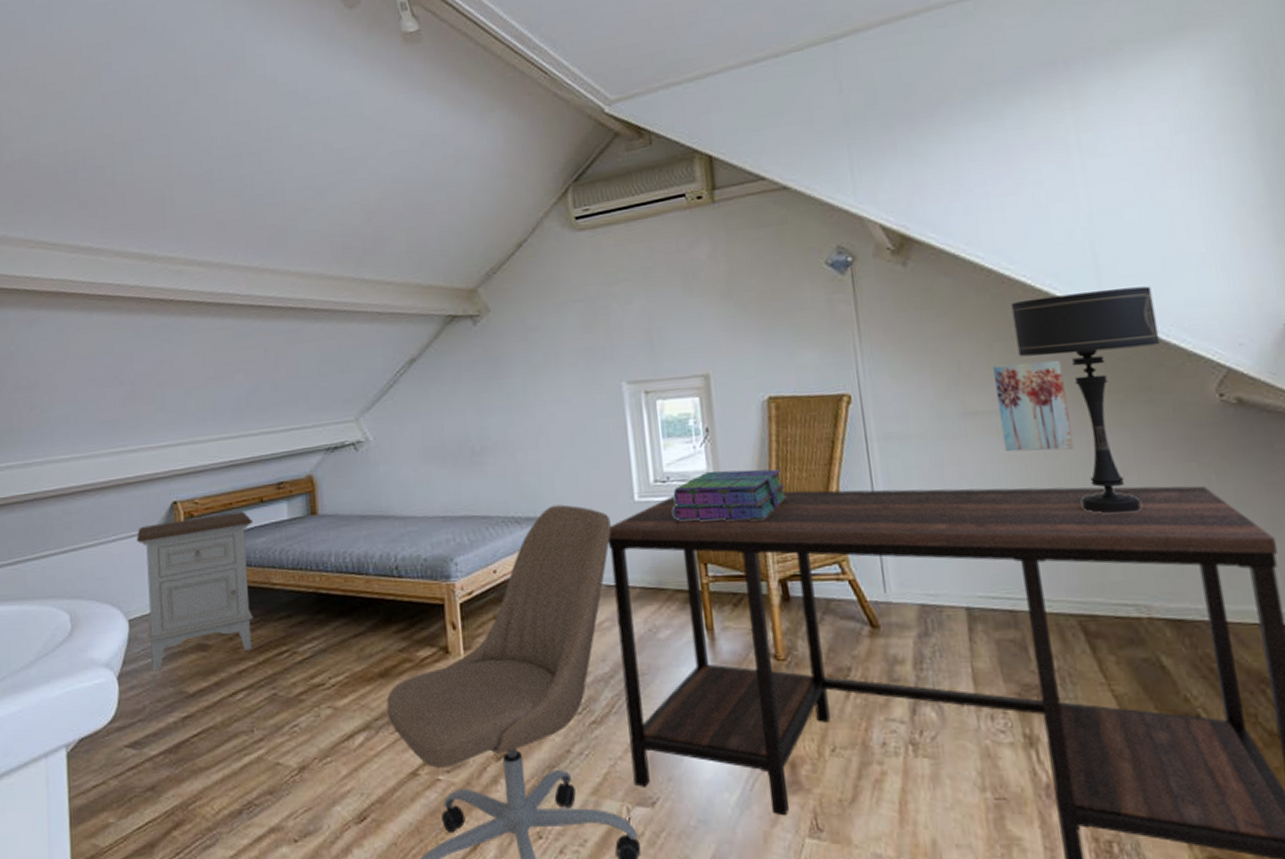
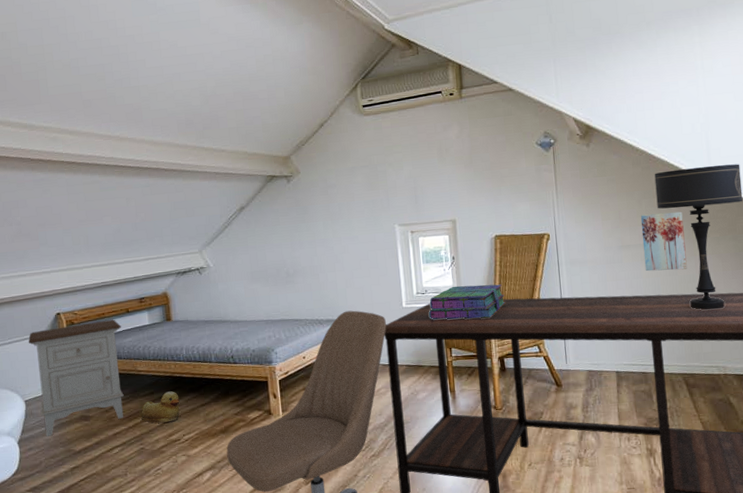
rubber duck: none [274,614,325,659] -> present [141,391,180,423]

